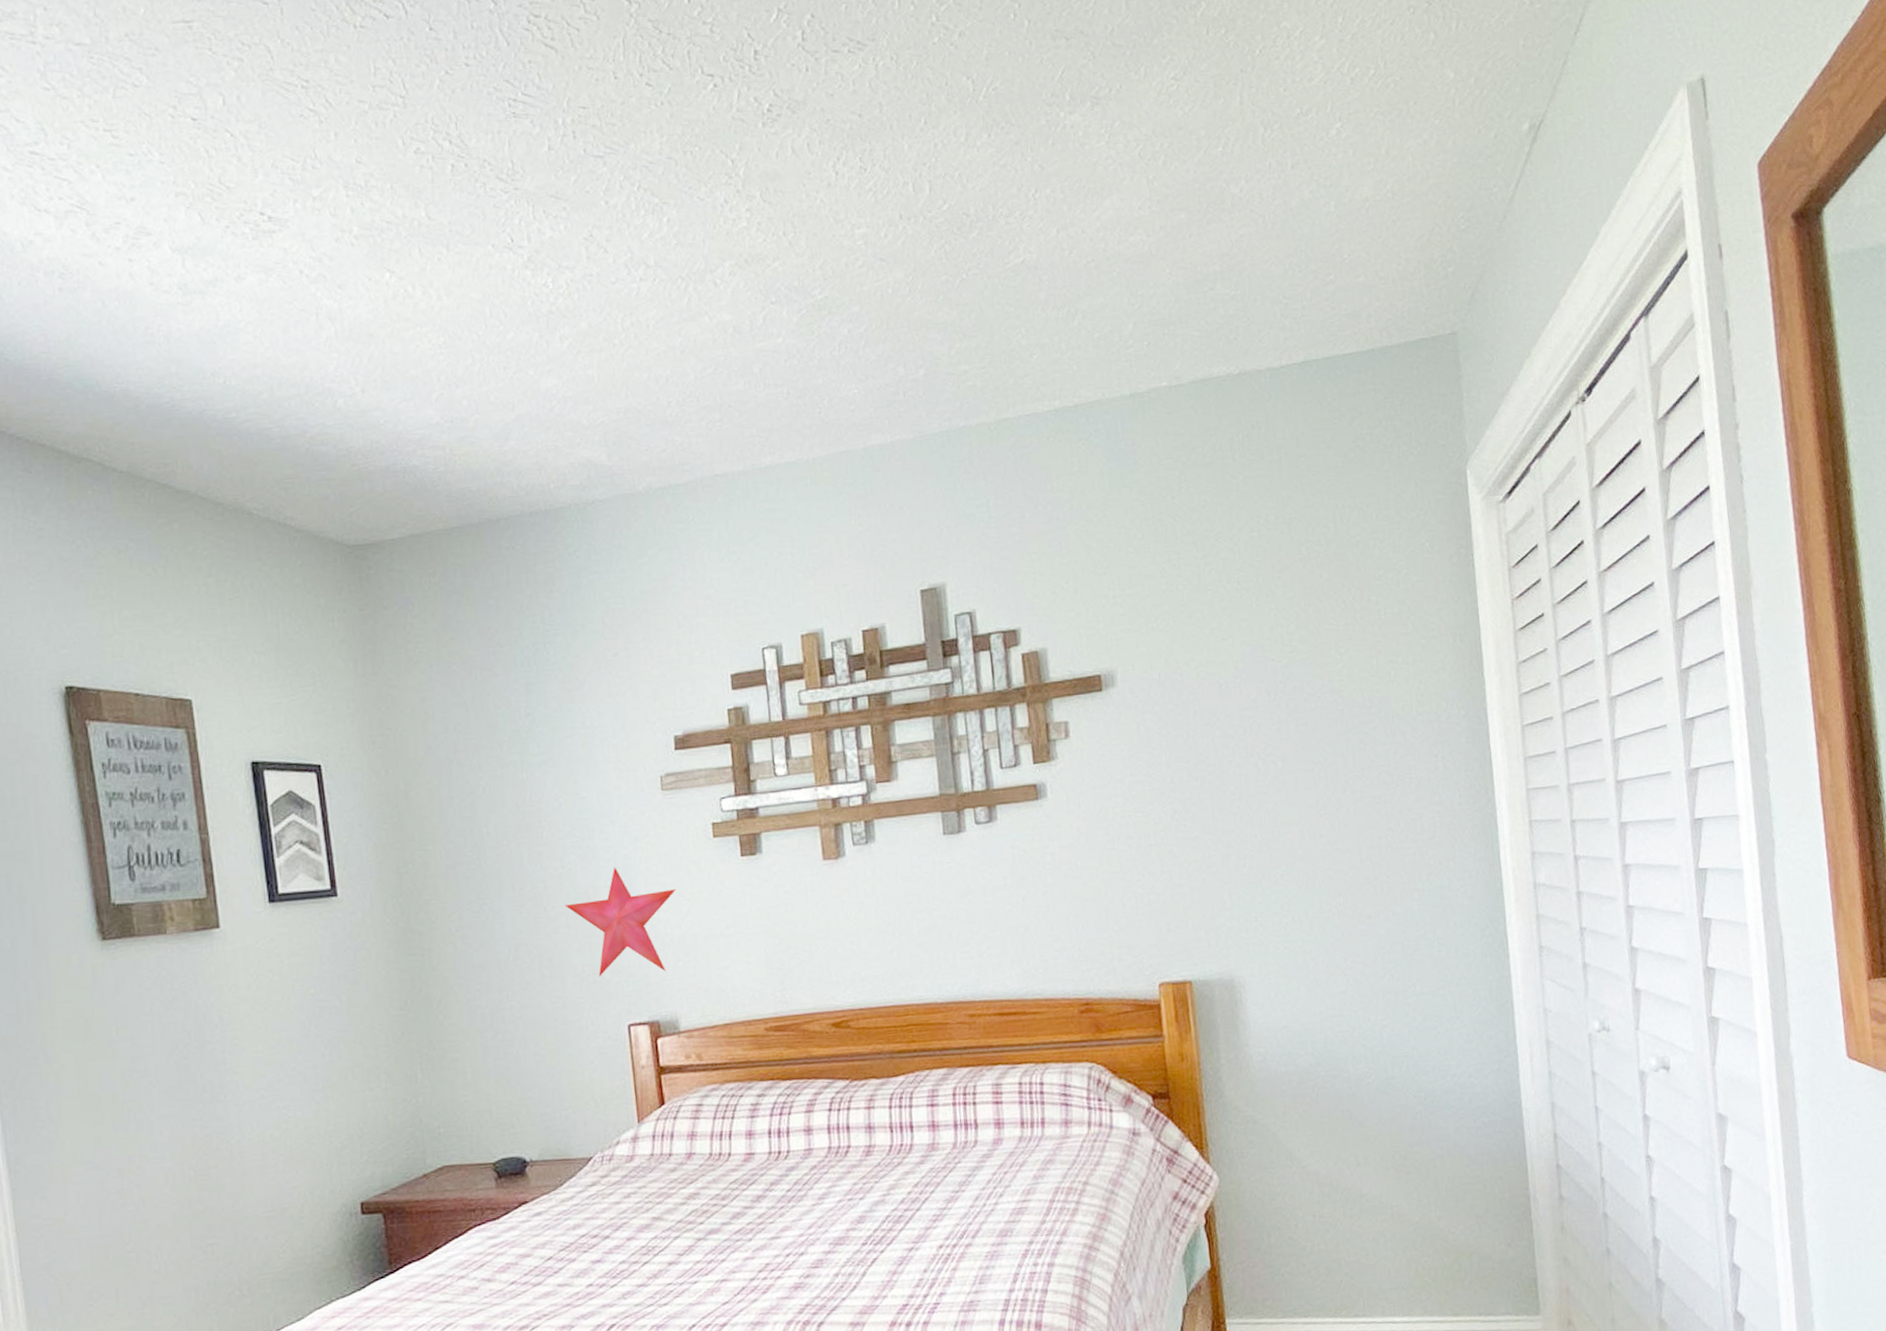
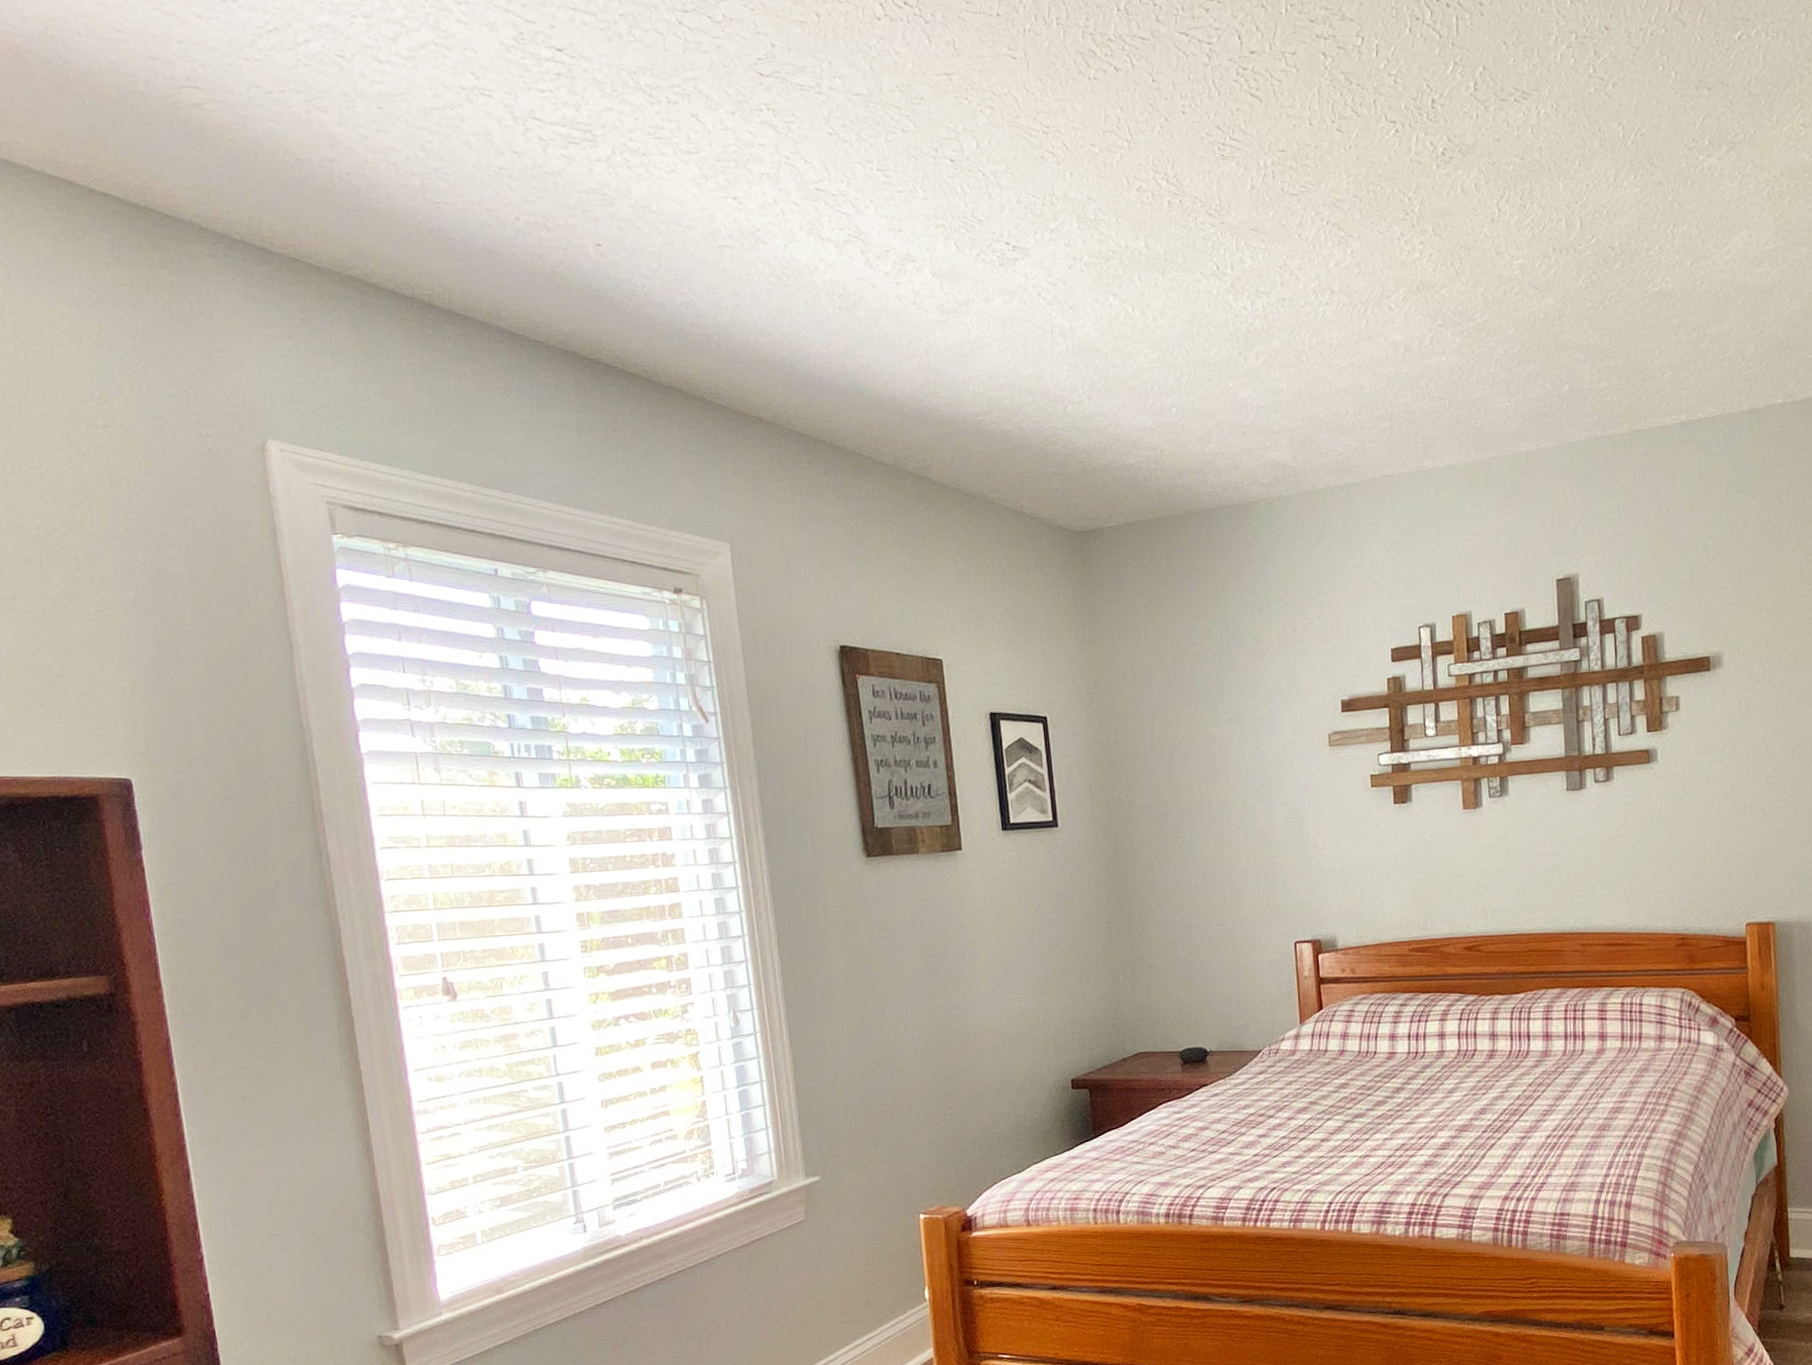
decorative star: present [564,867,676,977] -> none [1245,809,1338,901]

